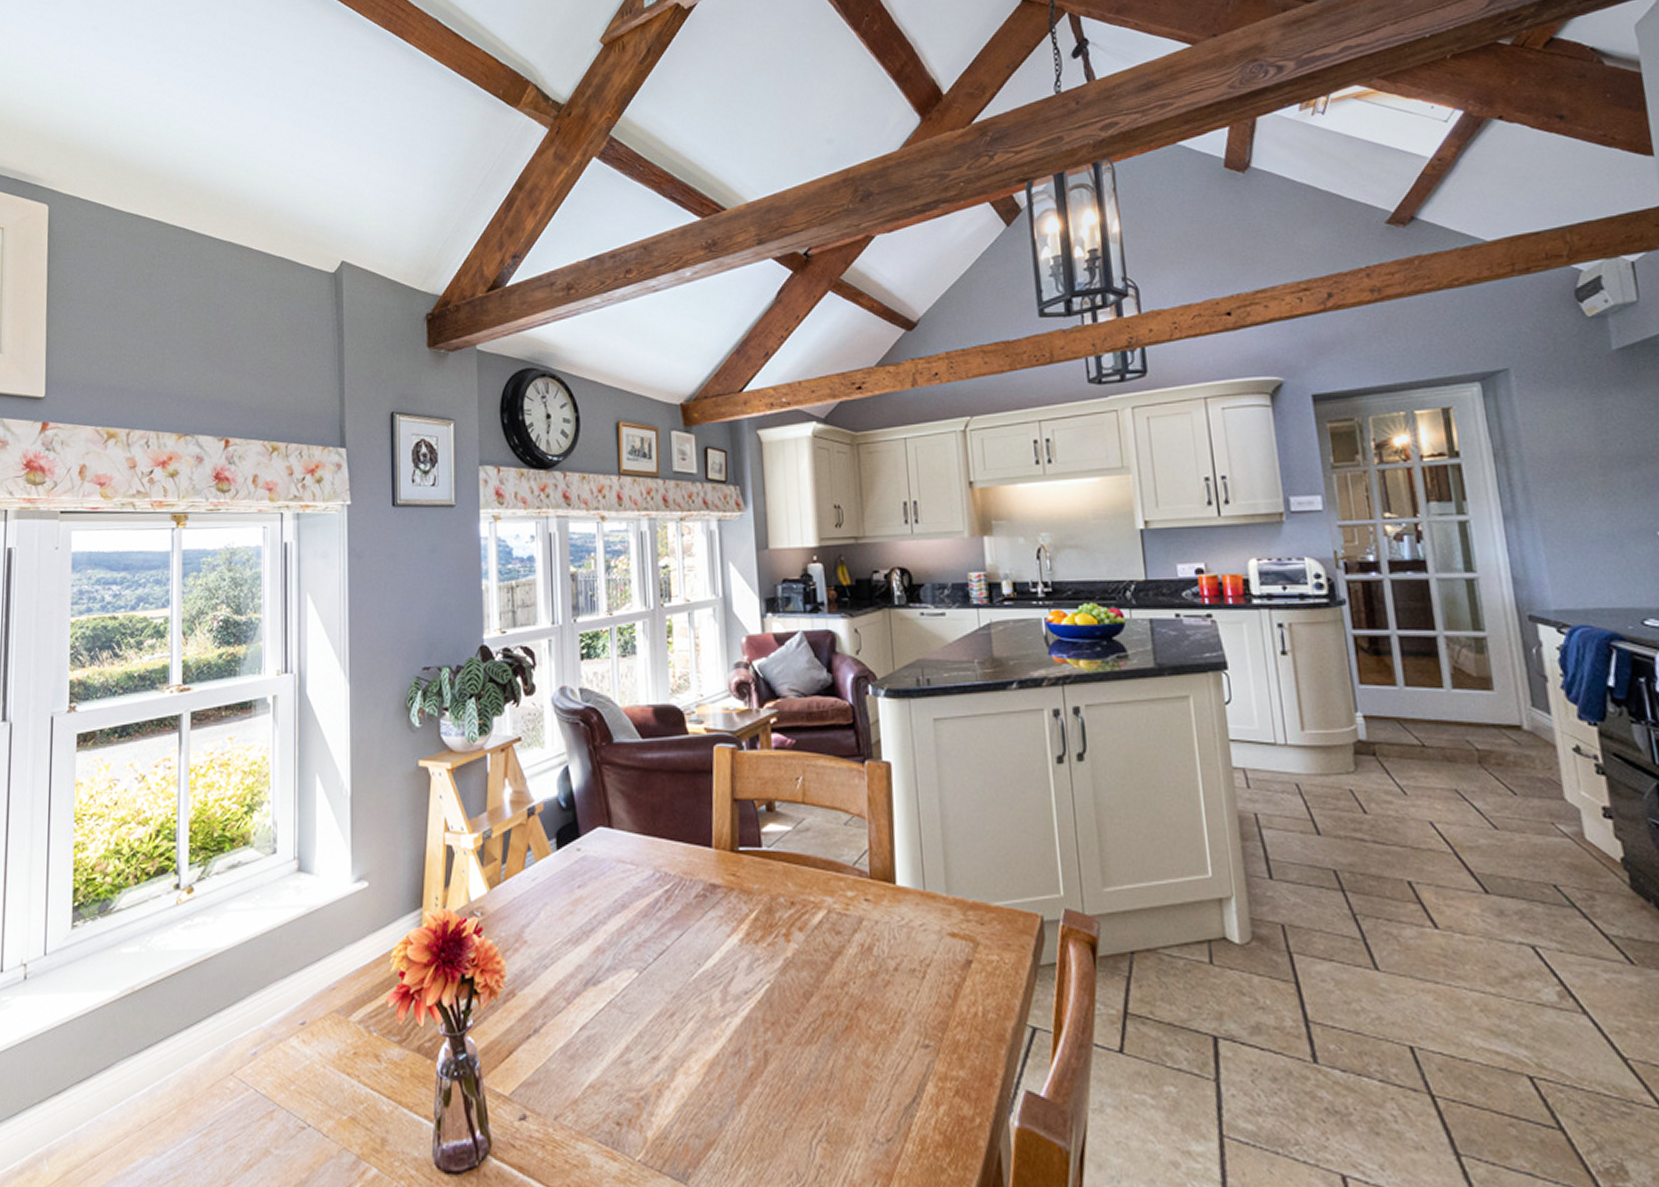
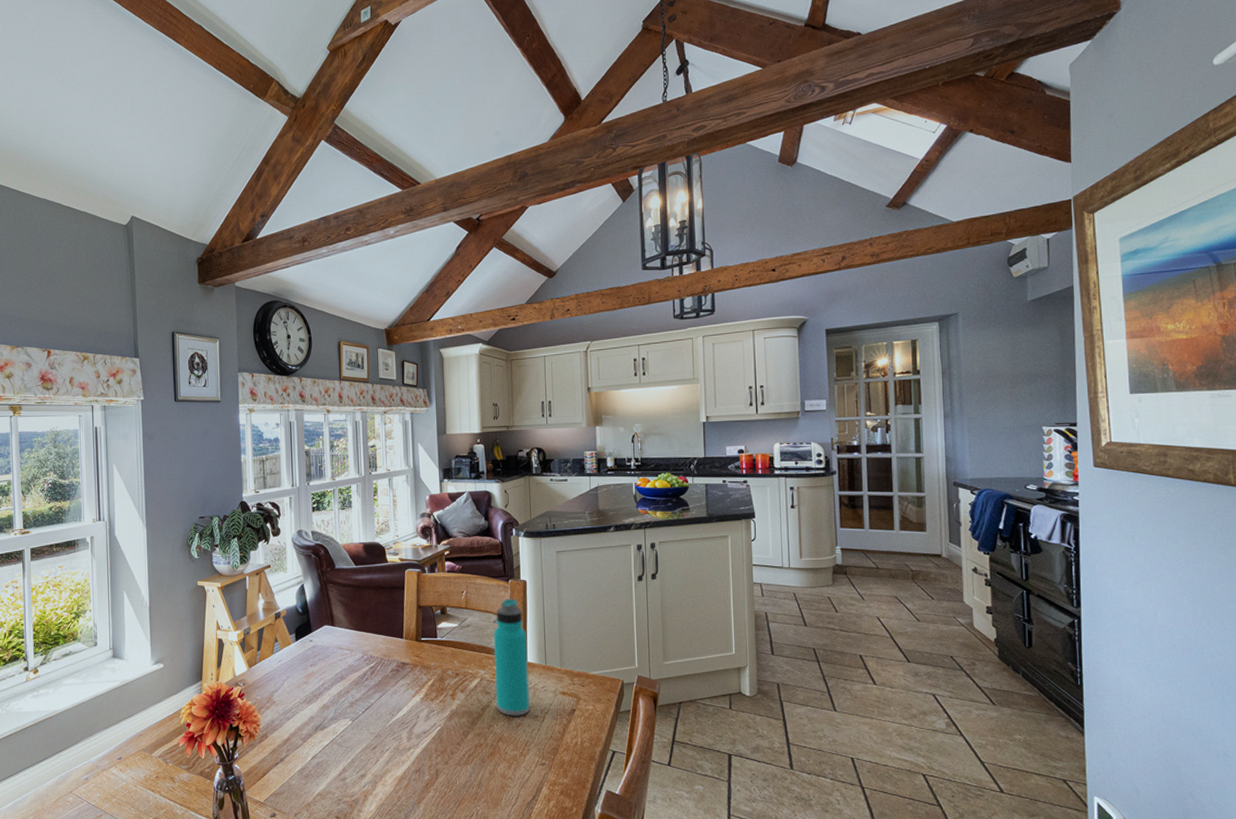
water bottle: none [844,789,903,969] -> present [493,598,530,716]

